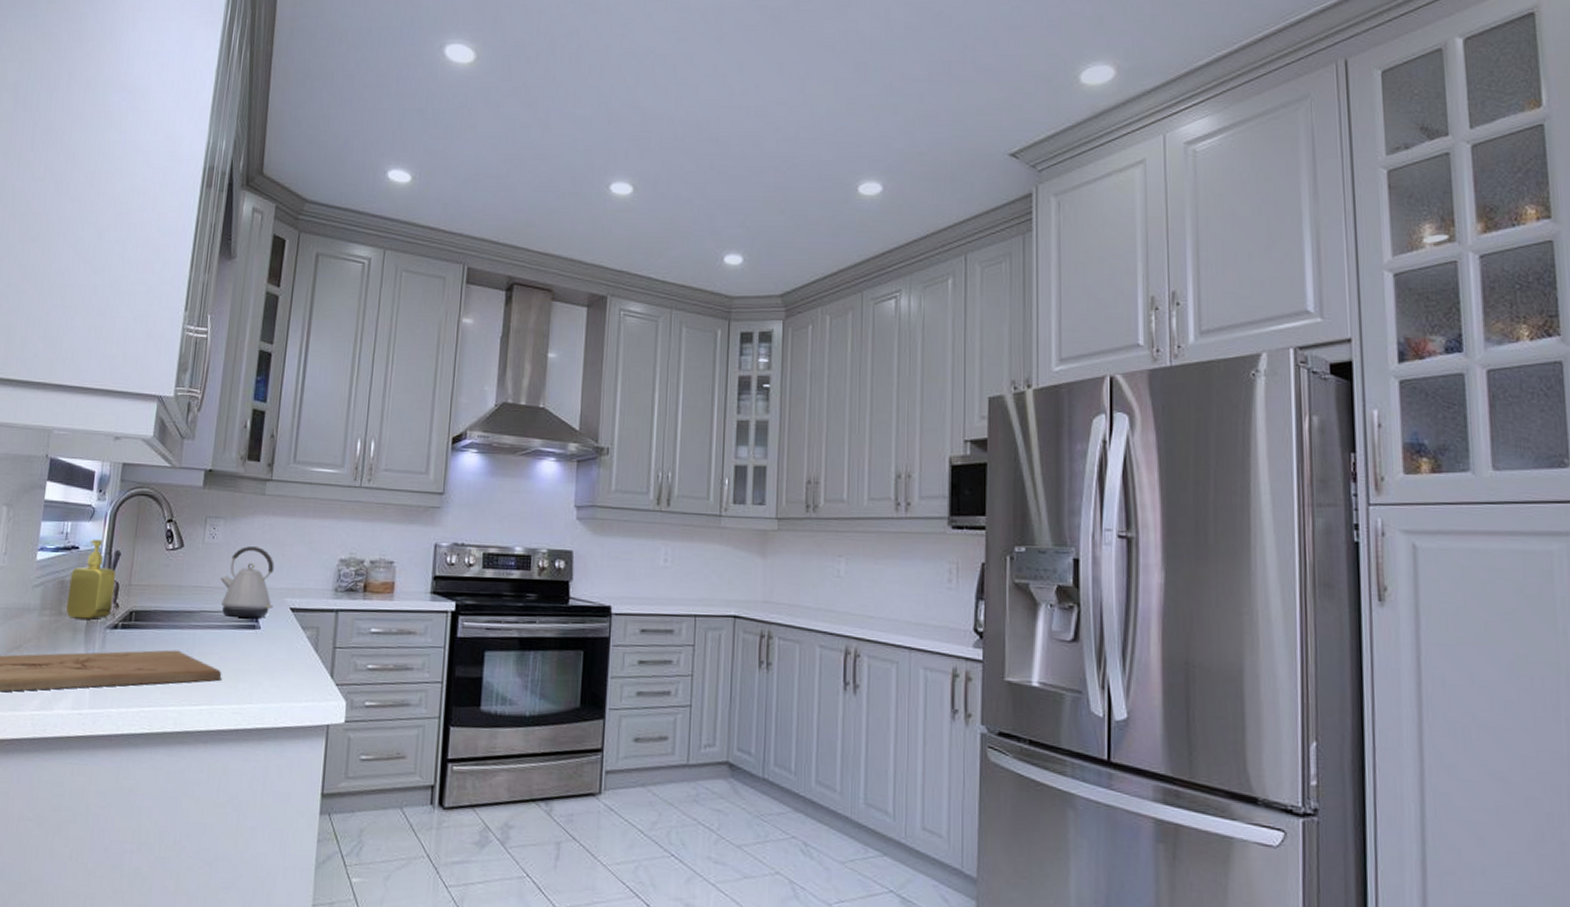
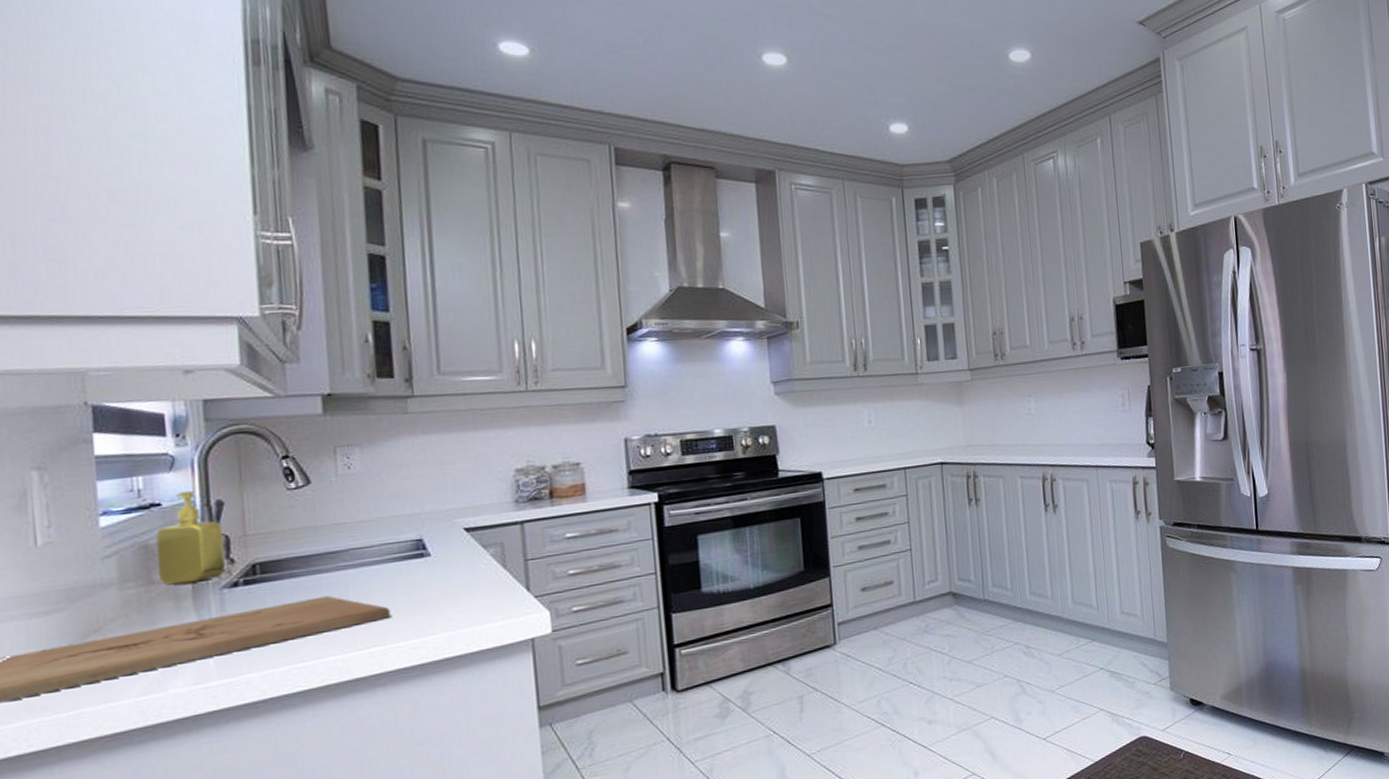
kettle: present [220,546,274,619] -> none [367,470,443,551]

